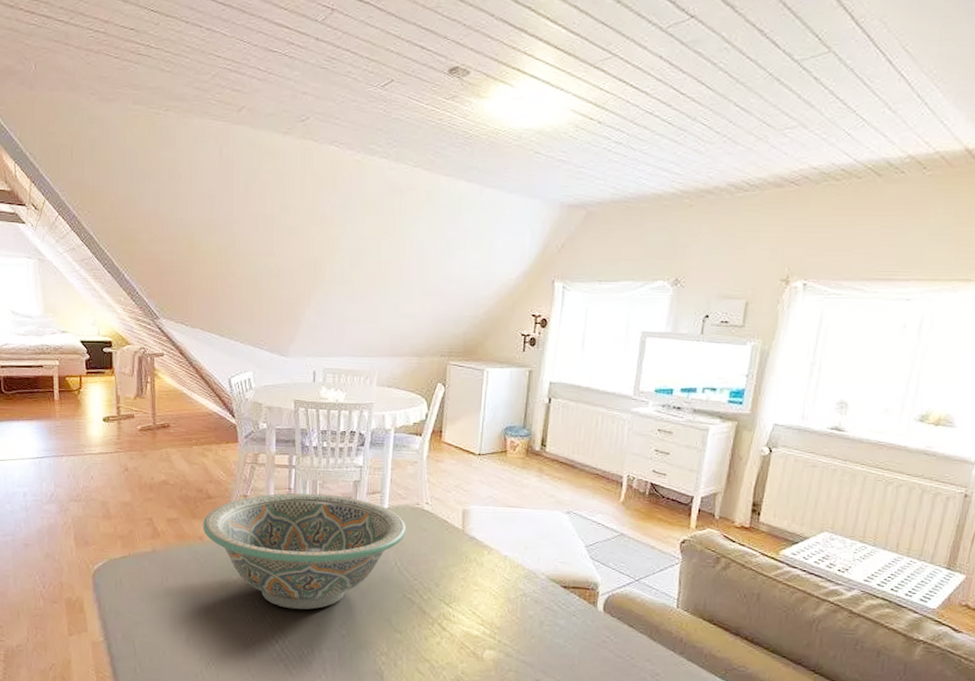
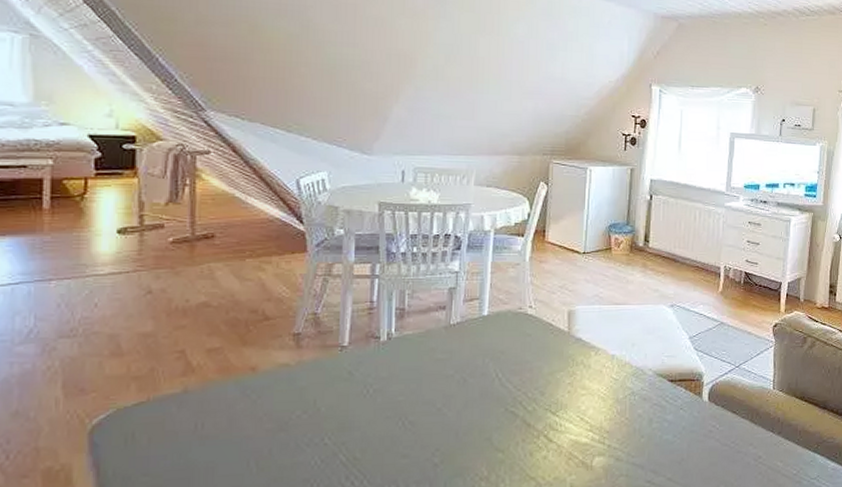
decorative bowl: present [202,493,406,610] -> none [255,305,508,442]

